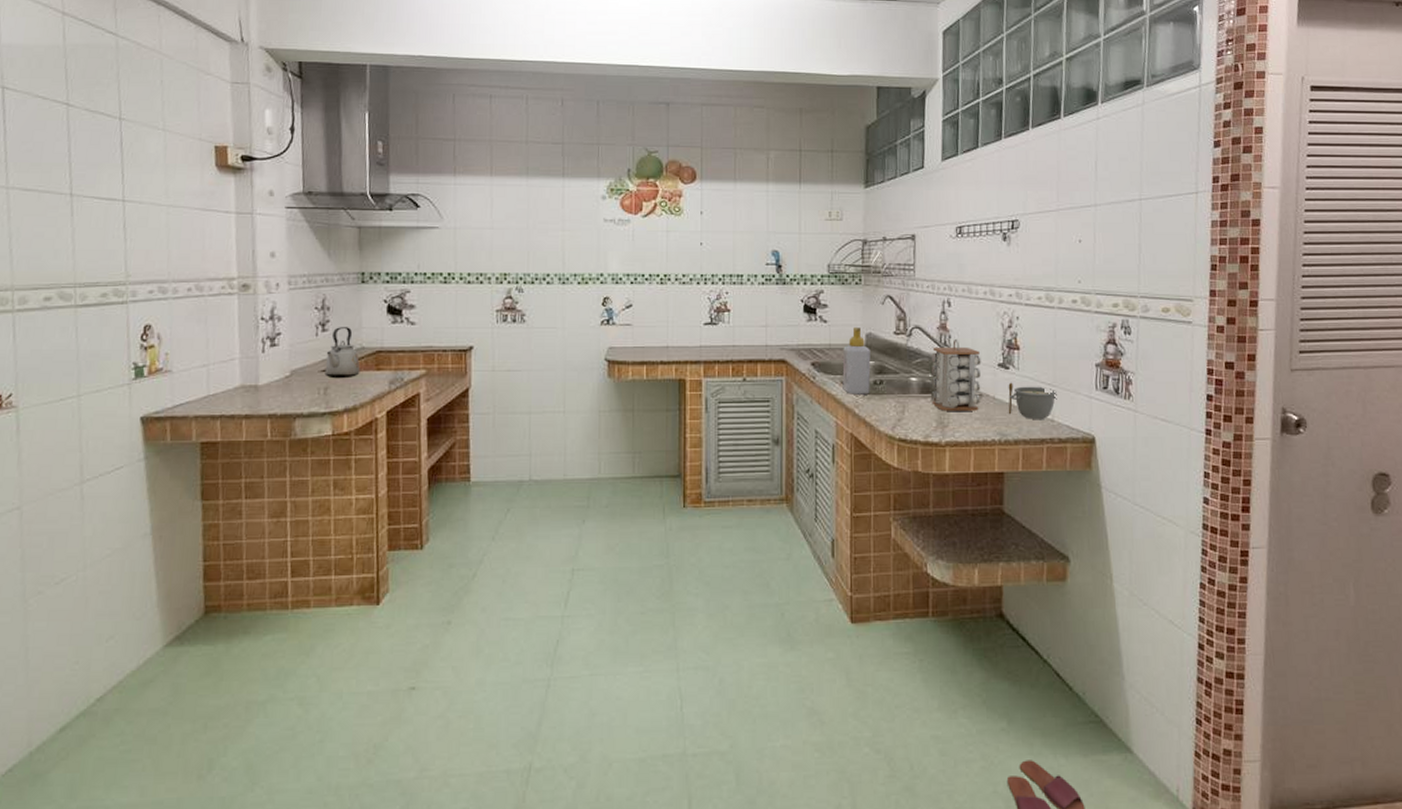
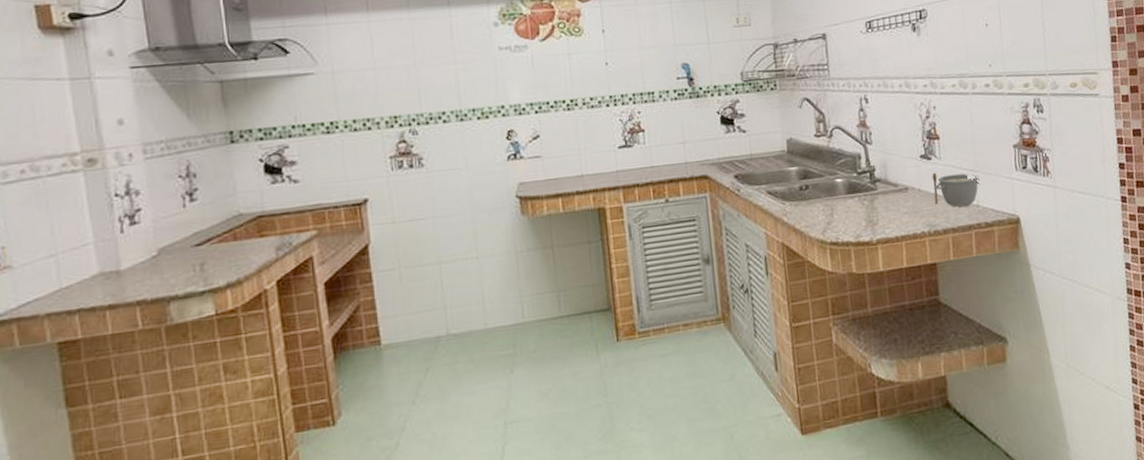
kettle: present [324,327,361,379] -> none [198,193,241,253]
soap bottle: present [842,327,871,395] -> none [765,134,797,204]
spice rack: present [930,338,981,412] -> none [854,134,907,209]

